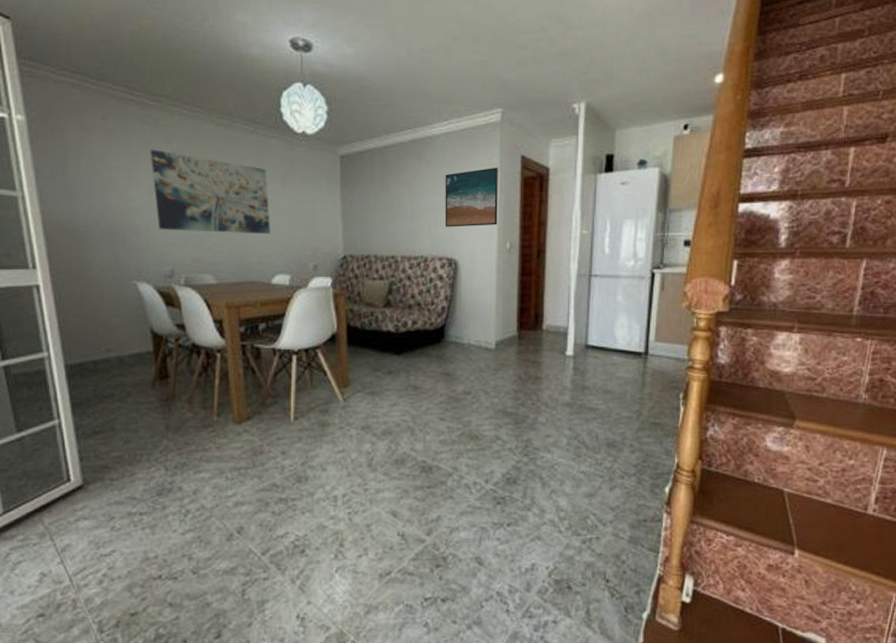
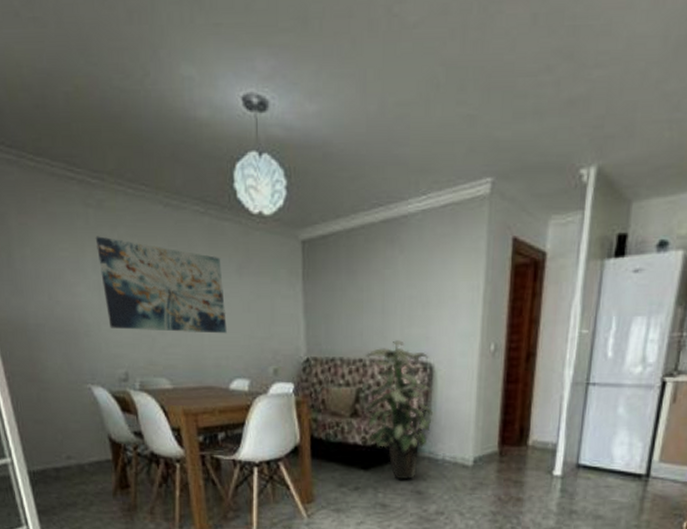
indoor plant: none [397,240,458,363] -> present [364,340,433,480]
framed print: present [445,168,498,227] -> none [420,253,484,326]

